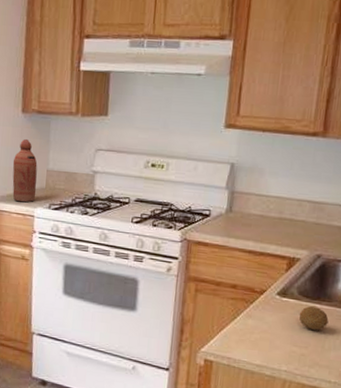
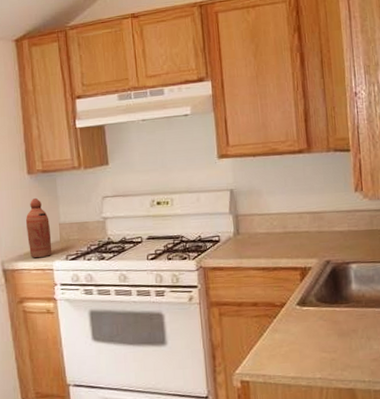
fruit: present [299,306,329,330] -> none [321,311,350,333]

